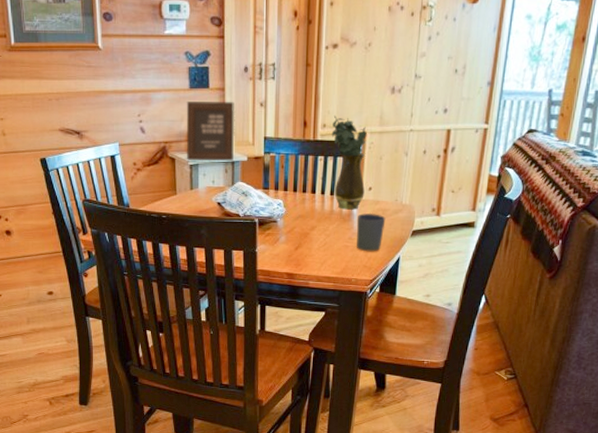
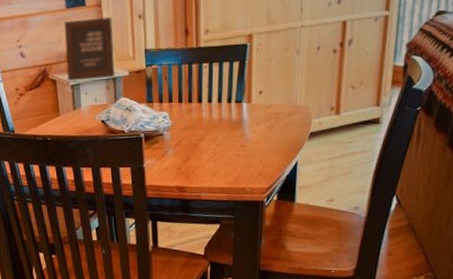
vase: present [331,116,367,210] -> none [215,19,255,117]
mug: present [356,212,386,252] -> none [248,117,280,159]

